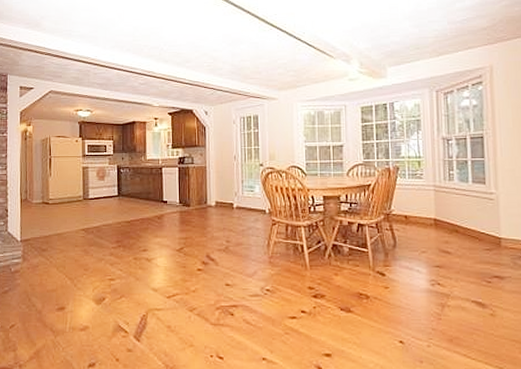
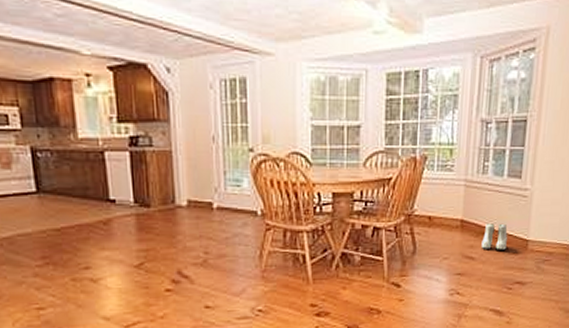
boots: none [455,222,480,246] -> present [481,223,508,250]

